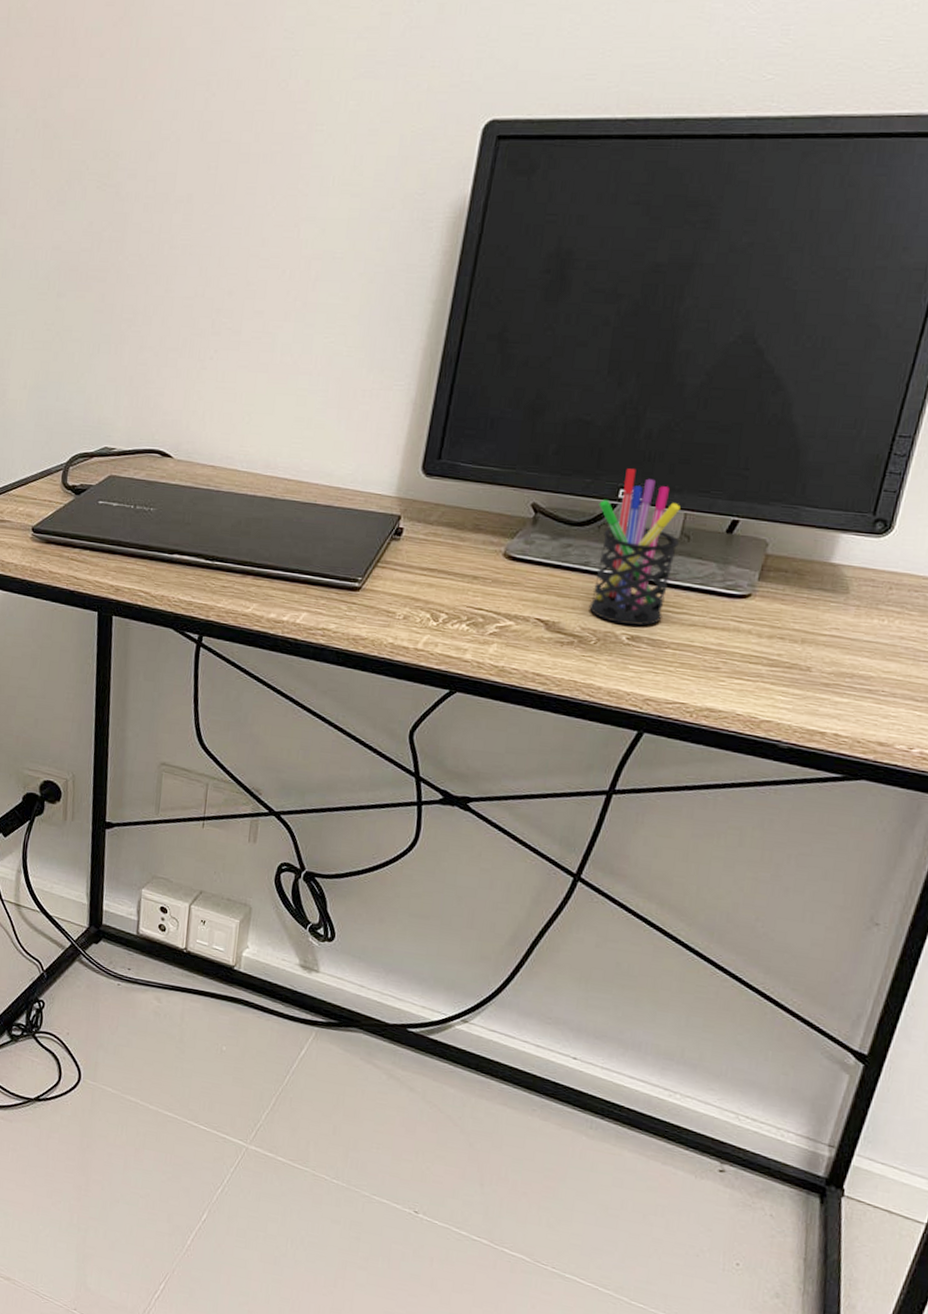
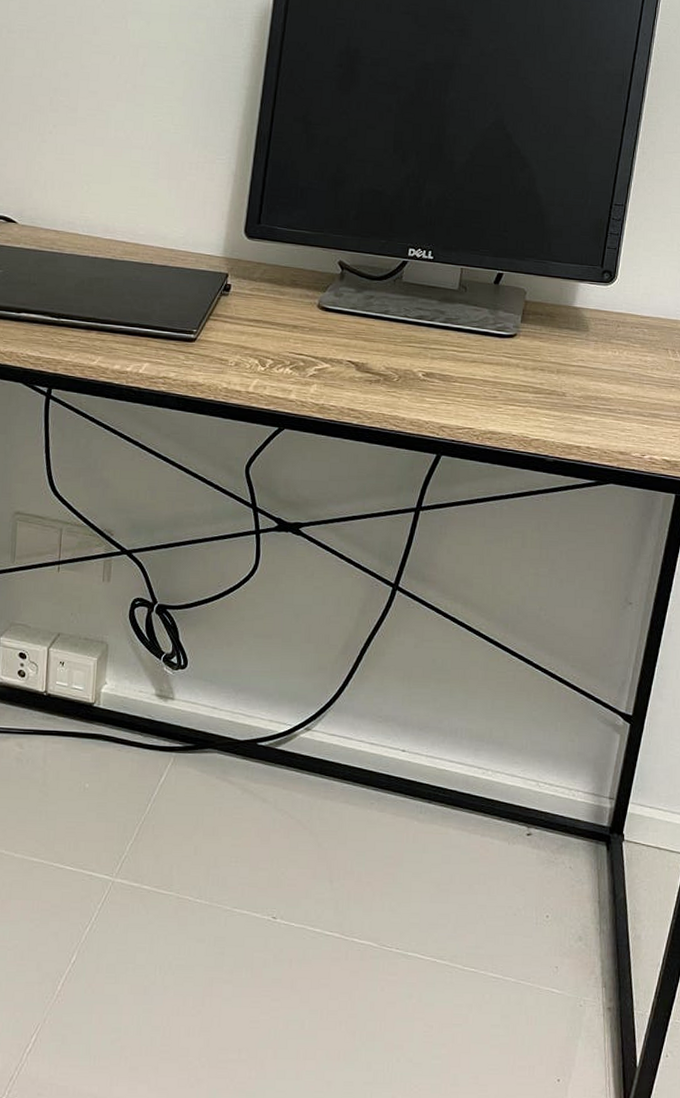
pen holder: present [589,468,681,626] -> none [391,231,458,364]

